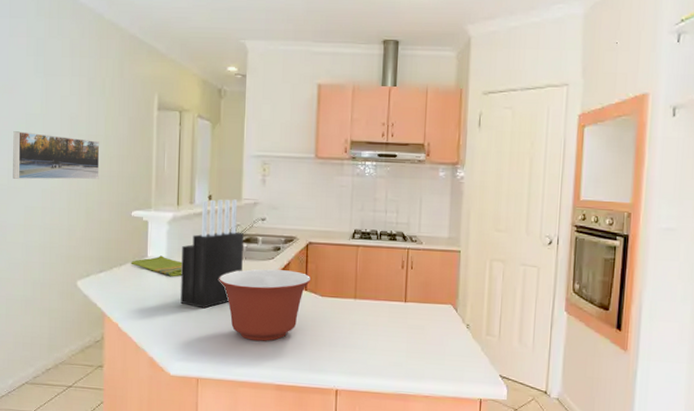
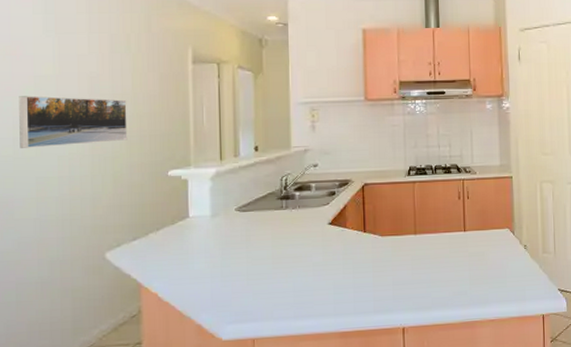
dish towel: present [131,255,183,277] -> none [170,214,230,235]
knife block: present [180,199,244,309] -> none [228,148,296,264]
mixing bowl: present [219,269,311,341] -> none [271,214,370,290]

